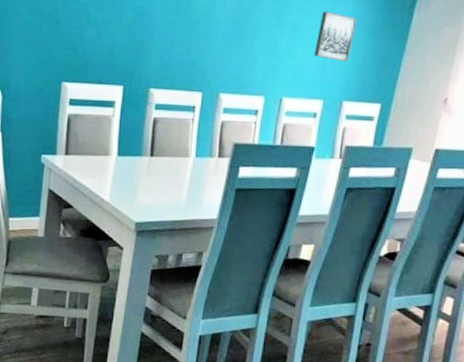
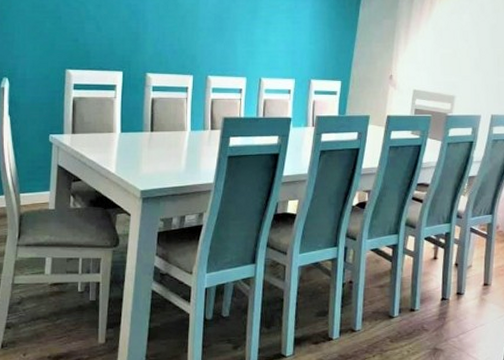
wall art: present [314,11,357,62] -> none [284,8,316,48]

